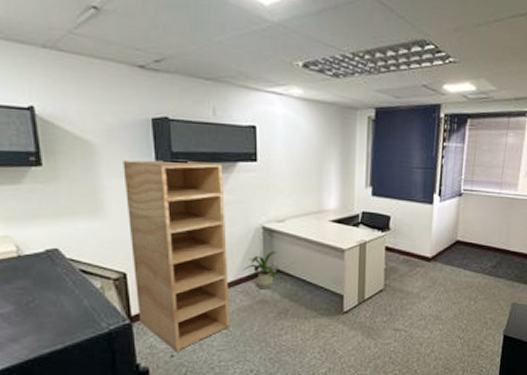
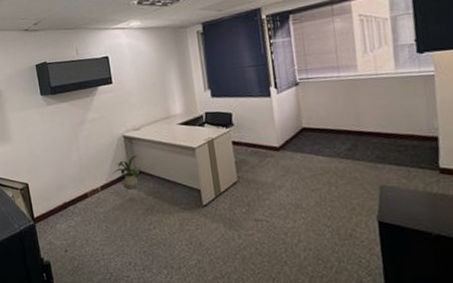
bookshelf: present [122,159,230,352] -> none [19,89,108,247]

